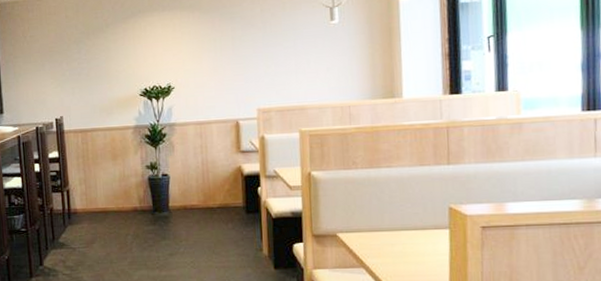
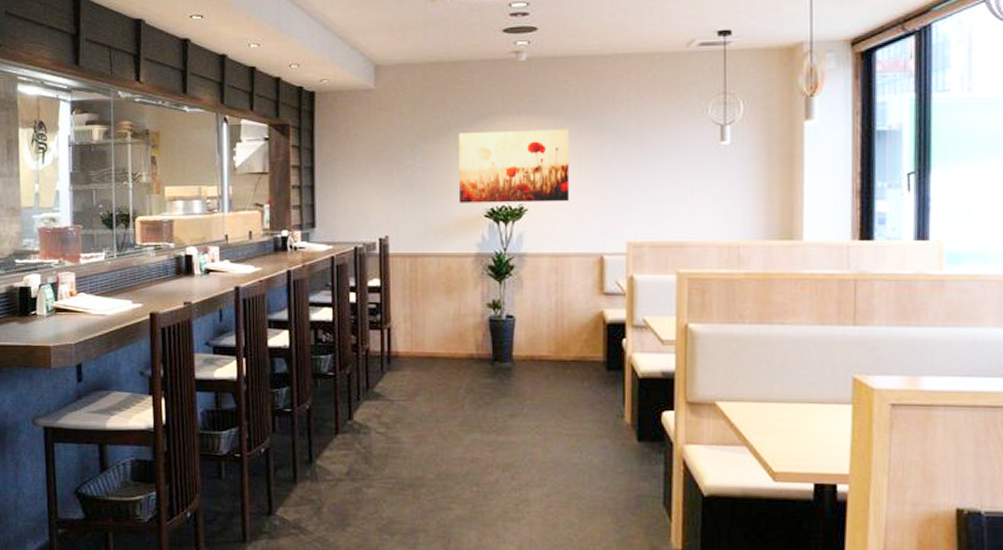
wall art: none [114,19,209,86] -> present [458,129,570,203]

